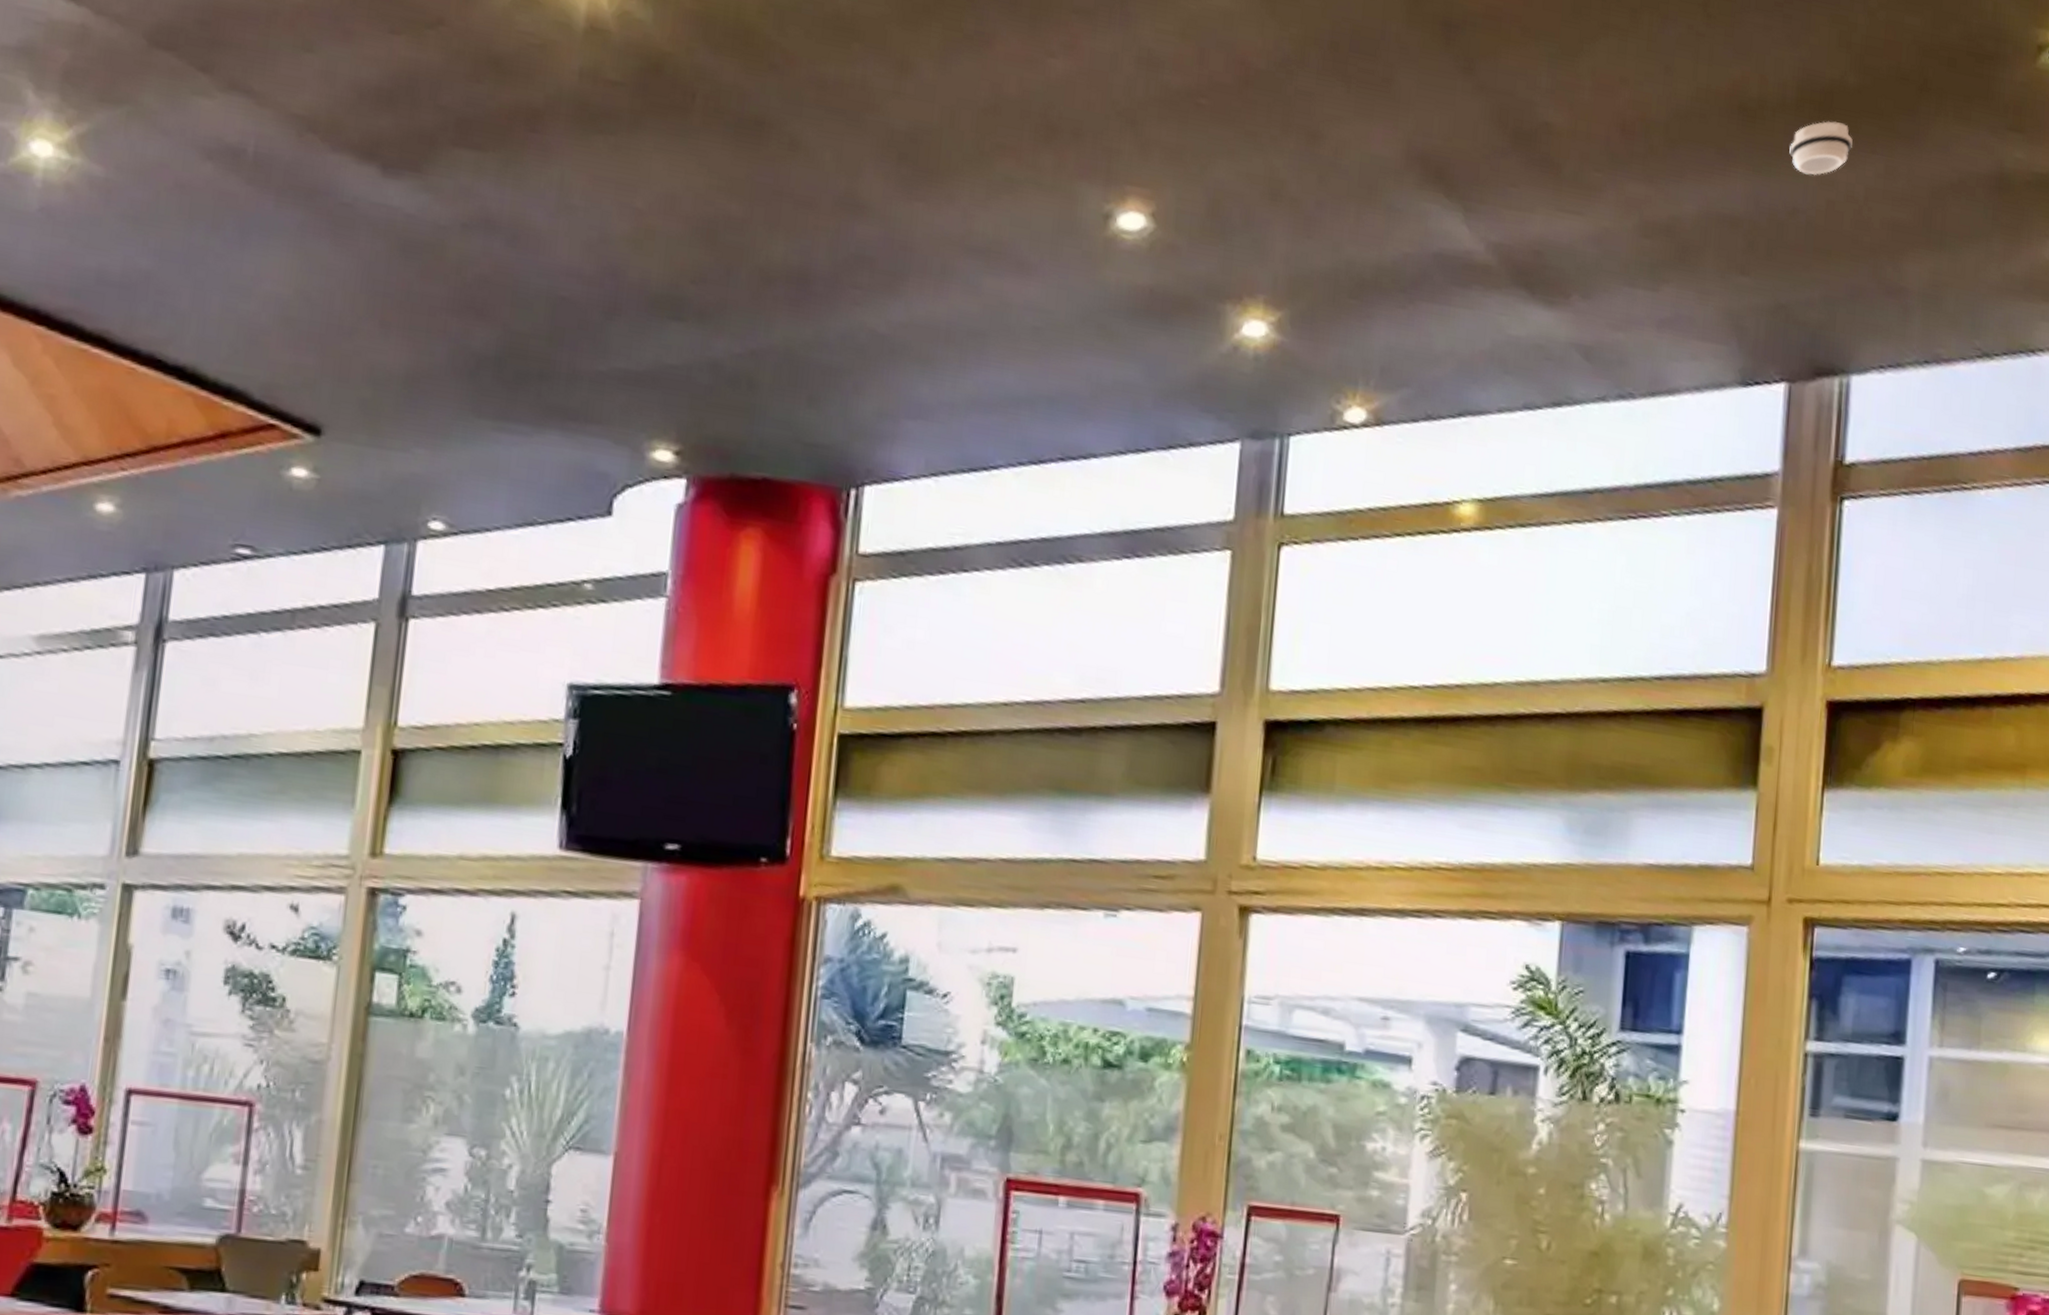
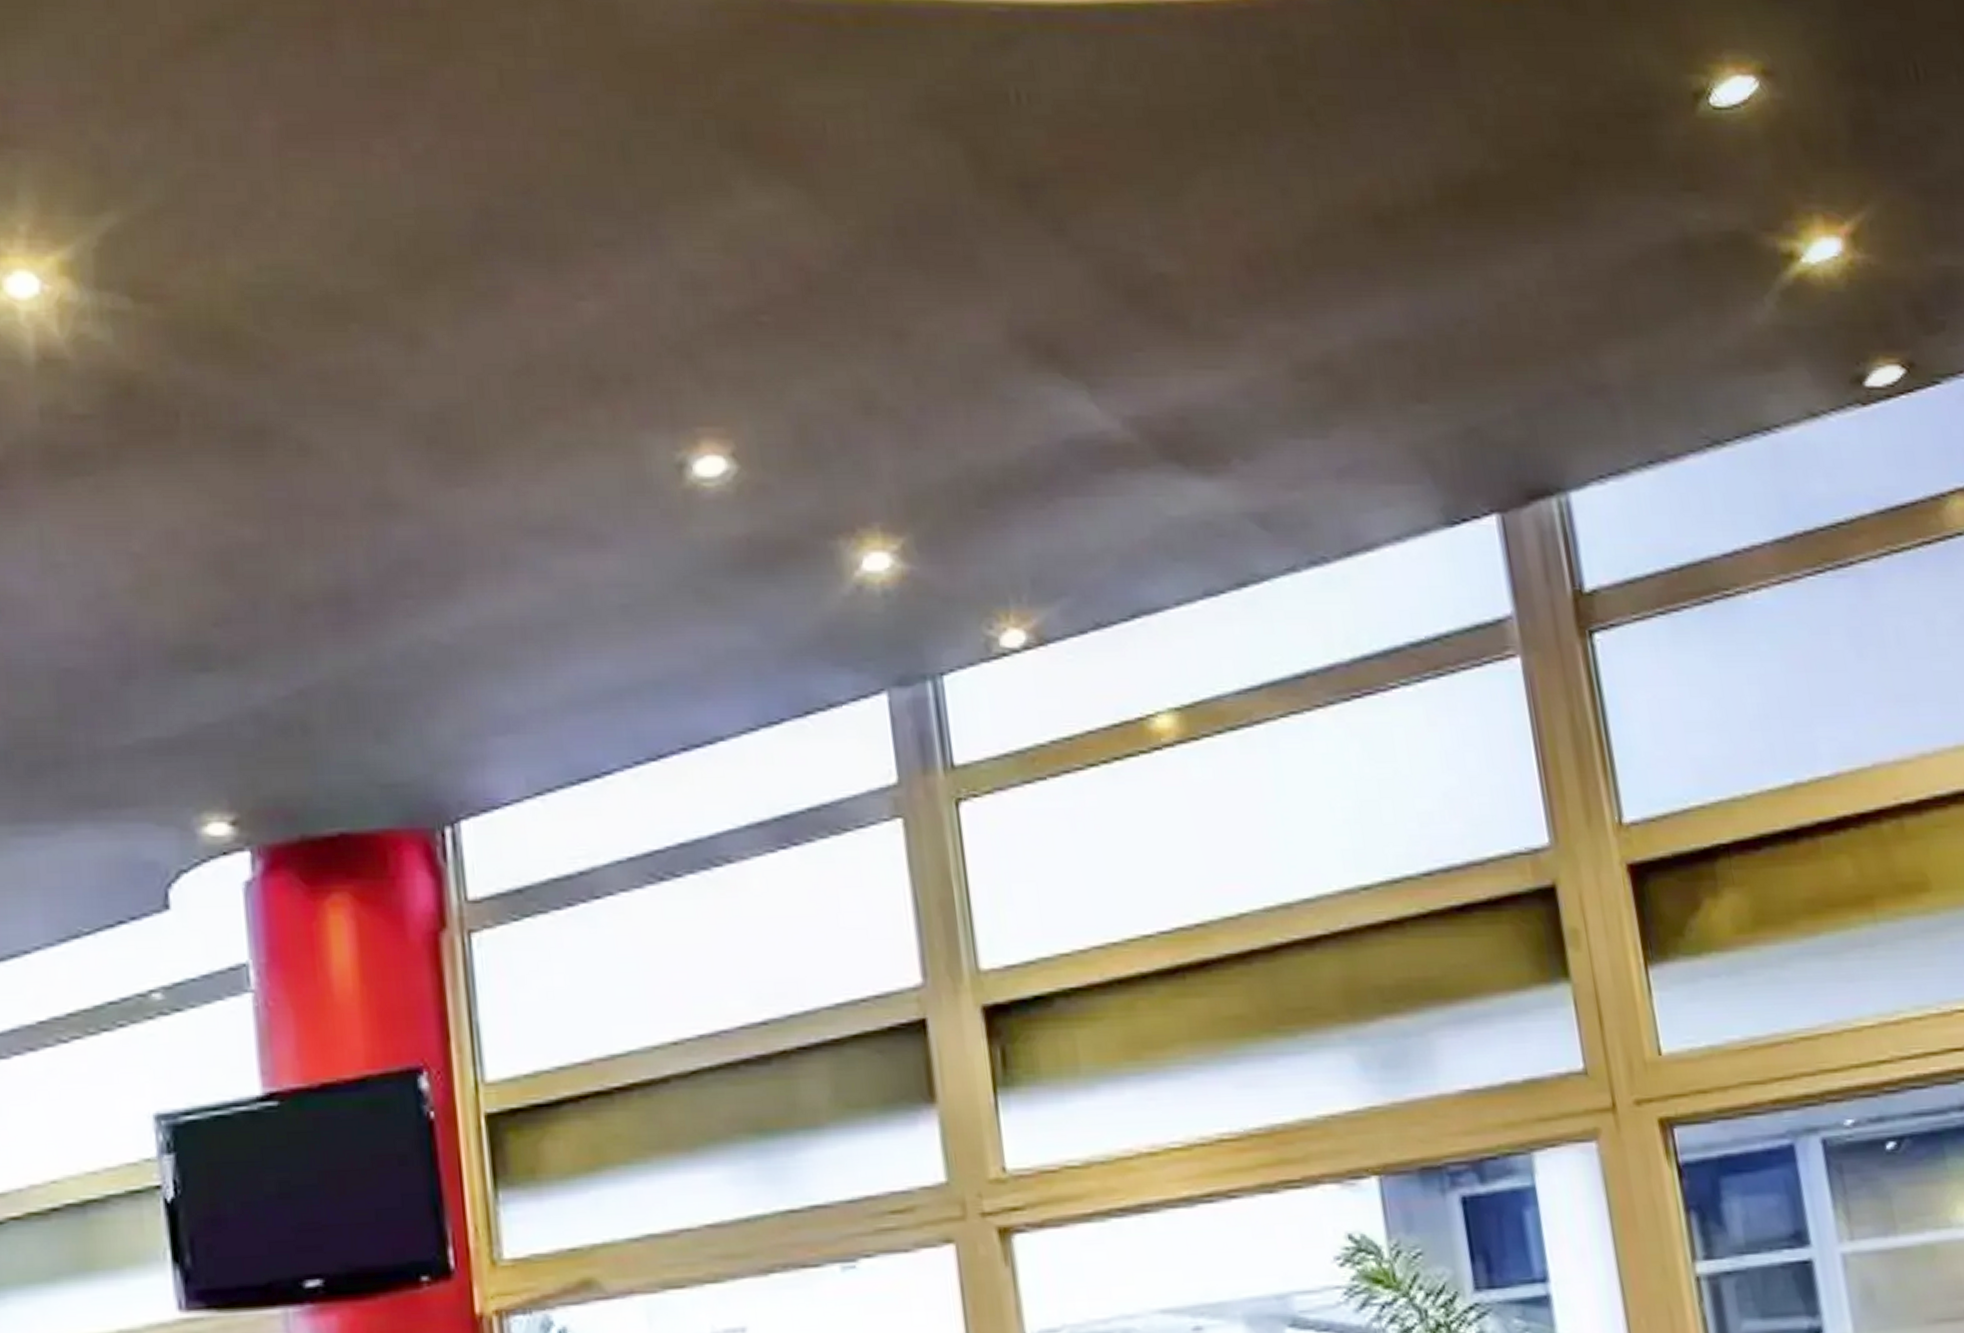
smoke detector: present [1789,120,1853,176] -> none [1441,216,1511,279]

